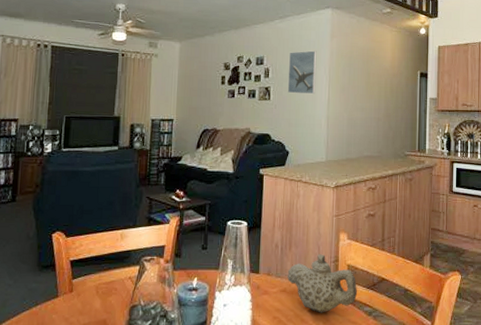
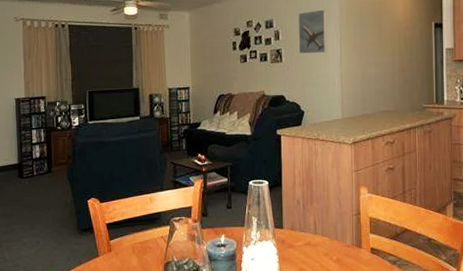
teapot: present [287,254,357,313] -> none [310,208,380,264]

